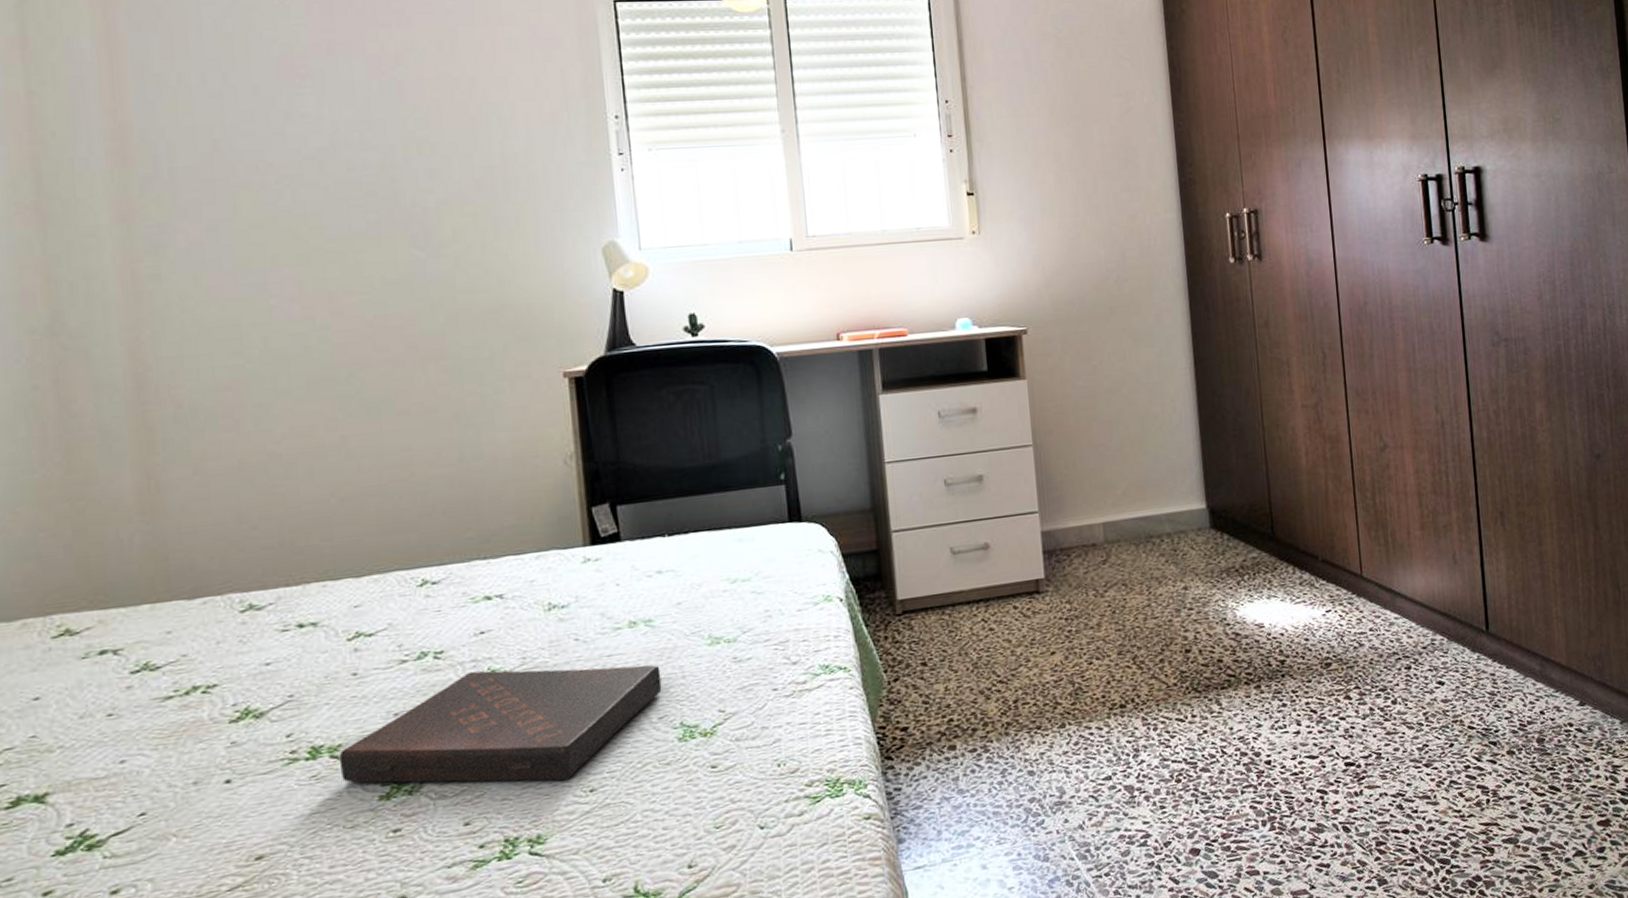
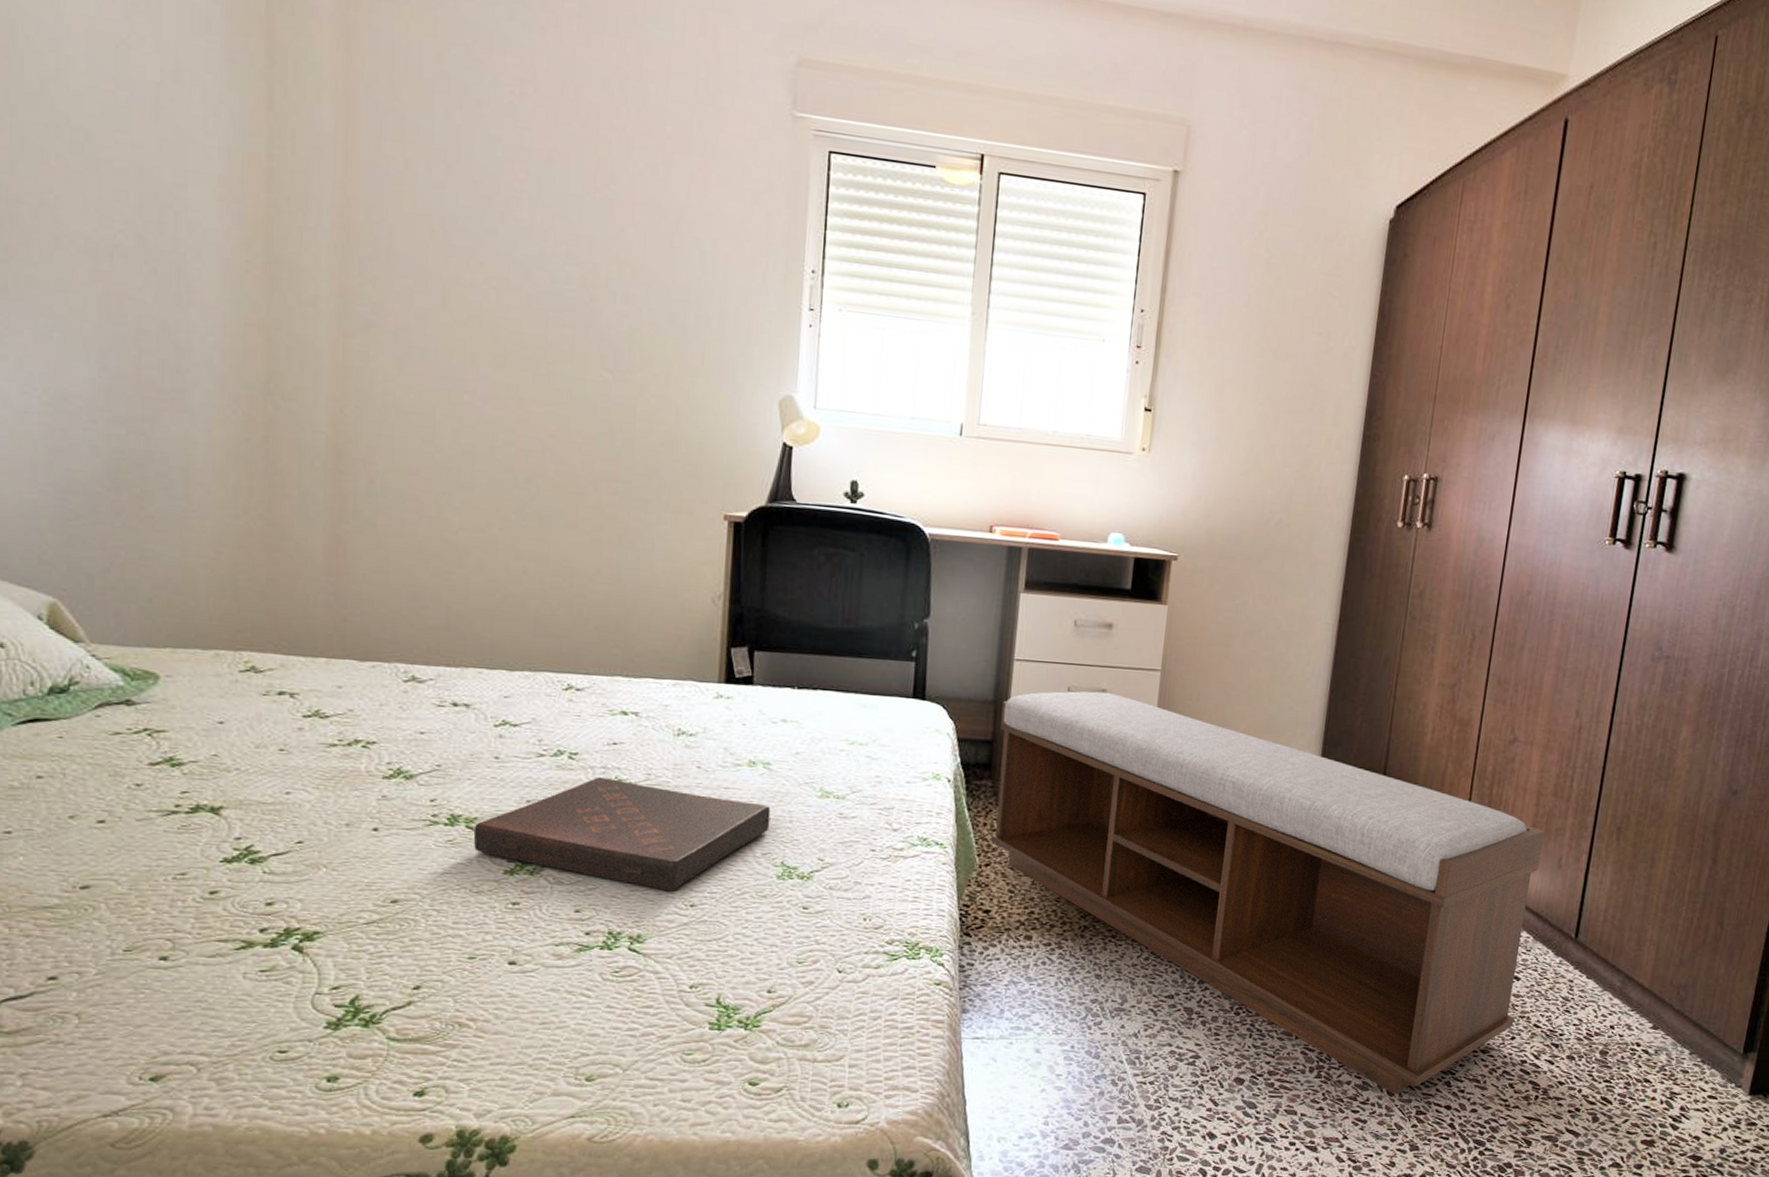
bench: none [881,477,1449,831] -> present [990,691,1544,1095]

